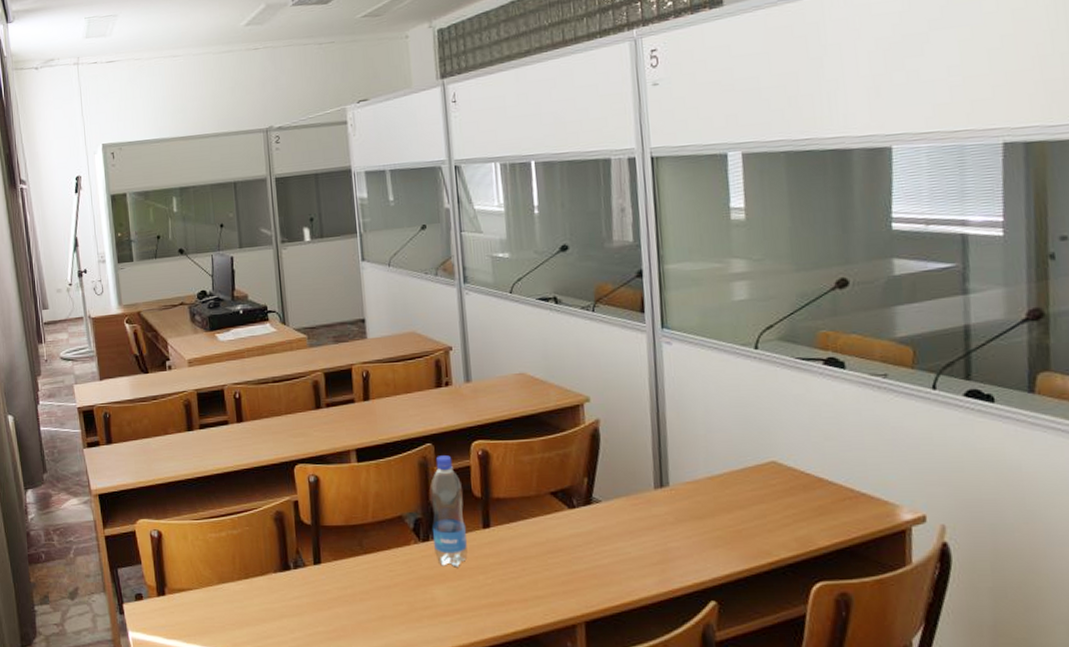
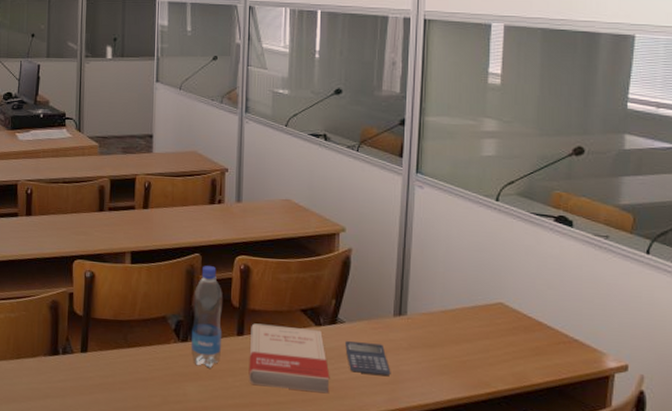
book: none [497,512,593,582] -> present [248,323,330,394]
calculator: none [604,521,659,555] -> present [345,341,391,376]

